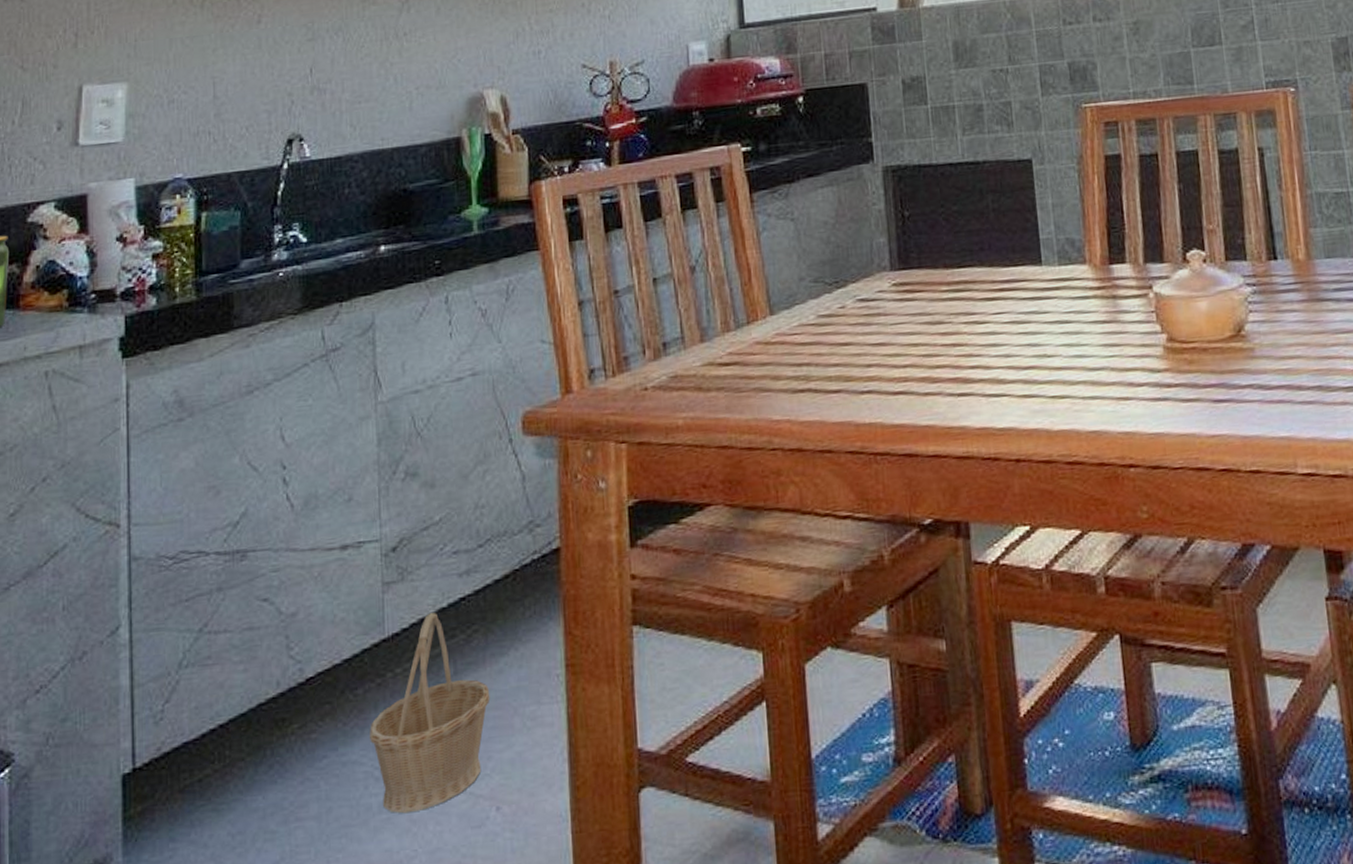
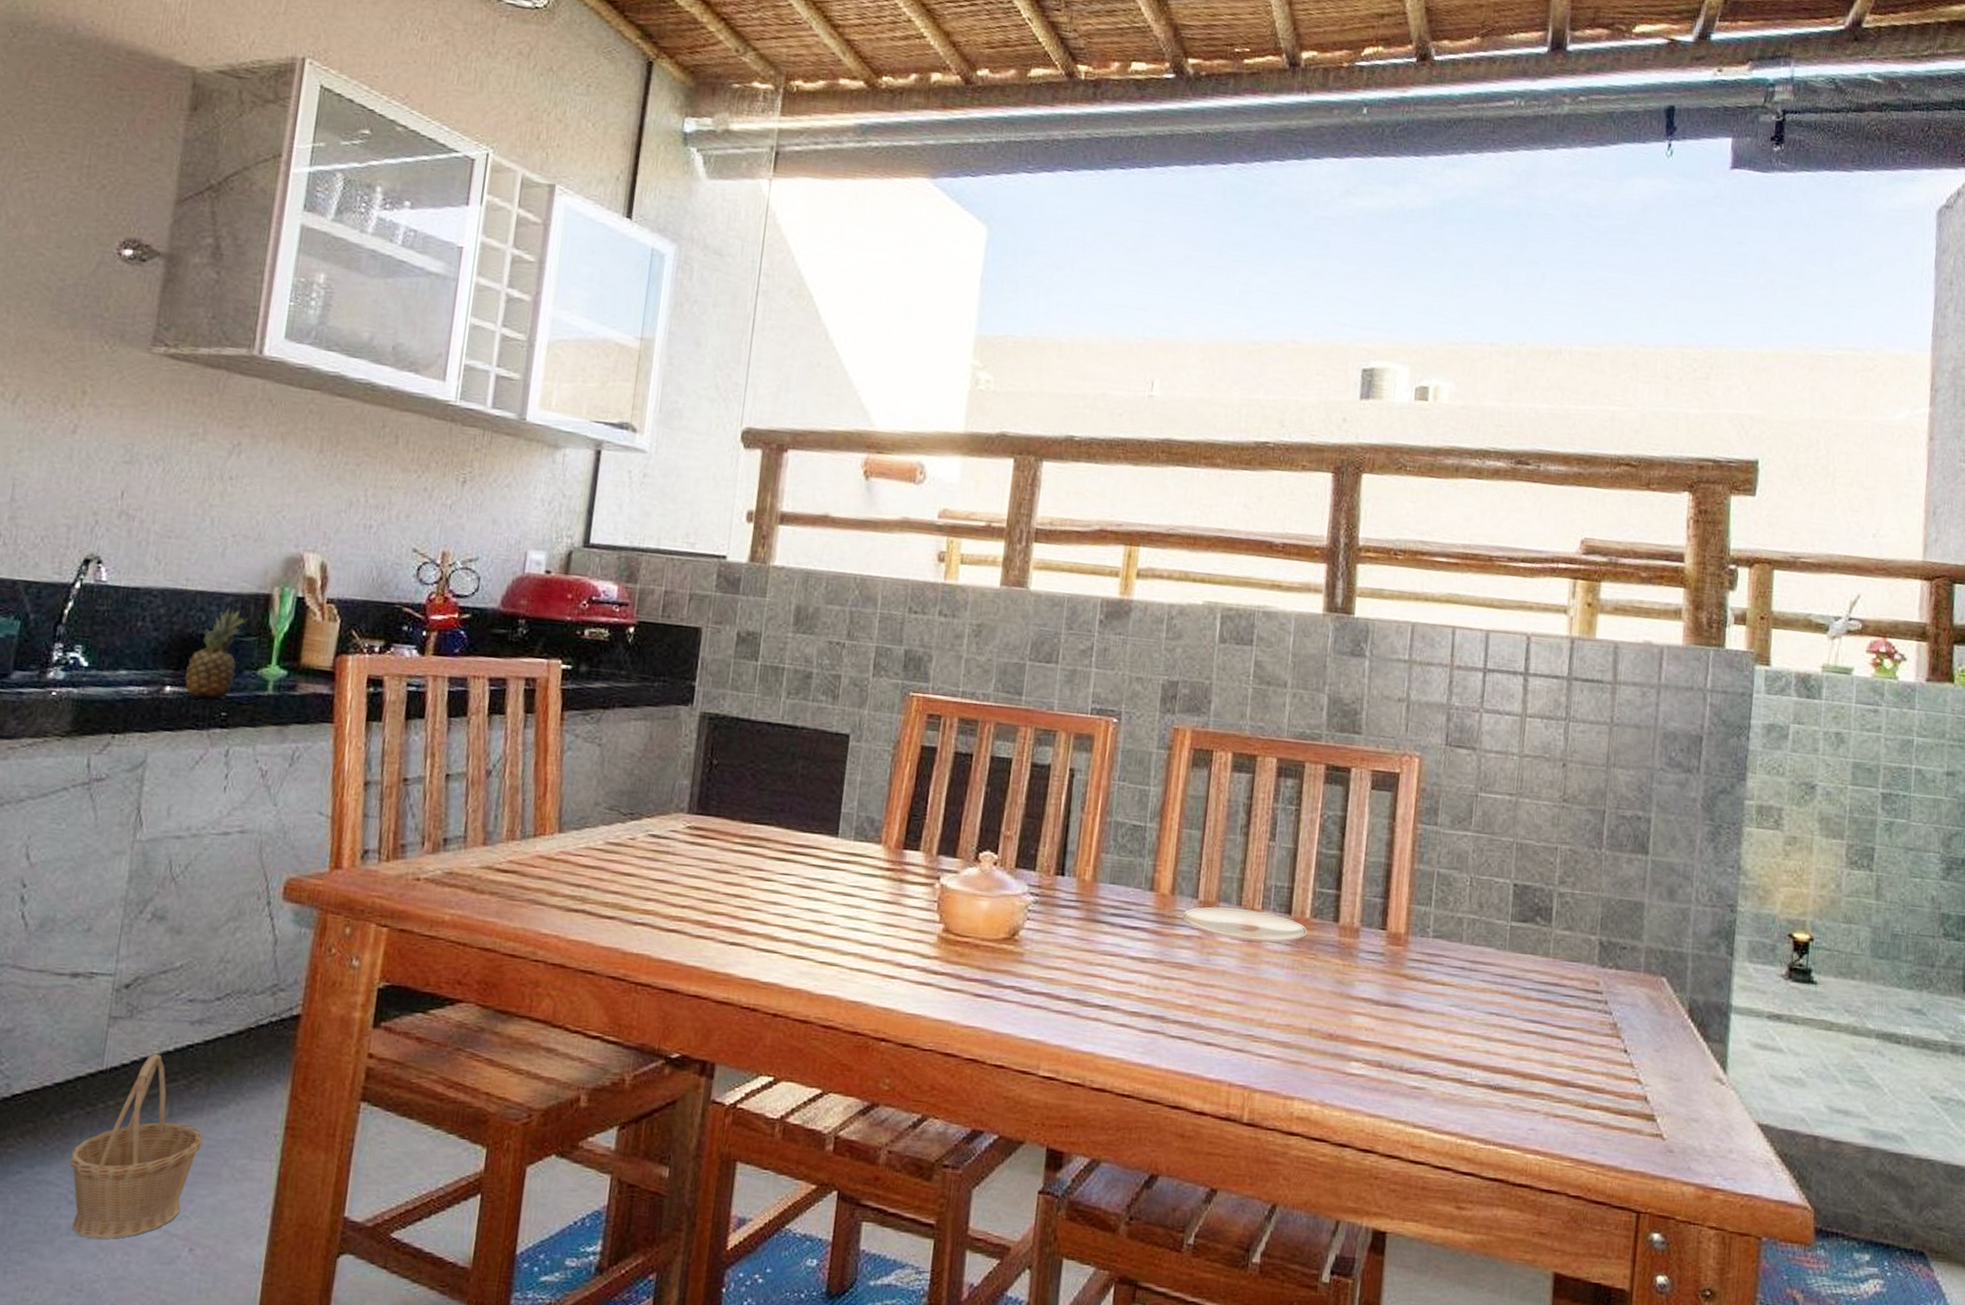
fruit: none [395,158,444,253] -> present [184,608,248,700]

